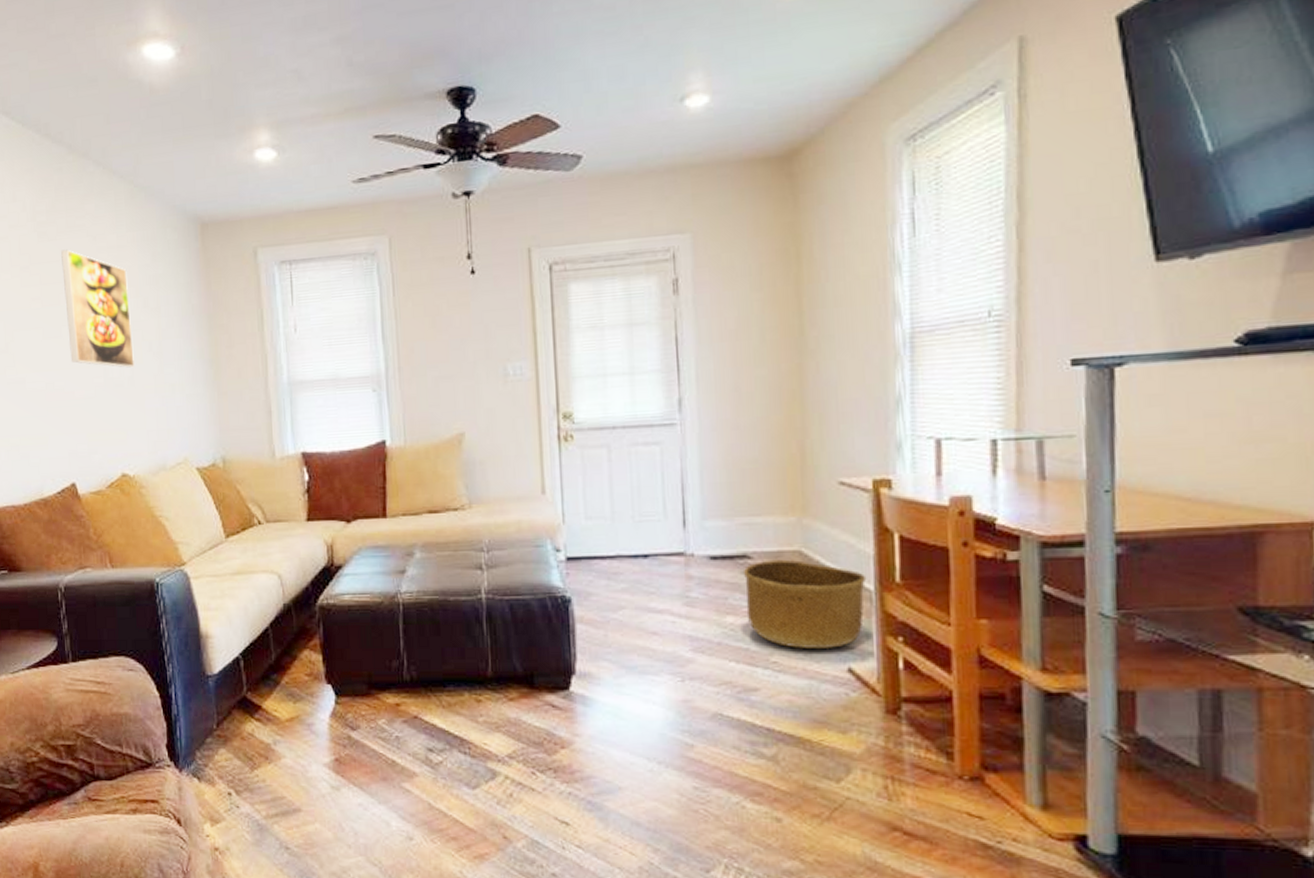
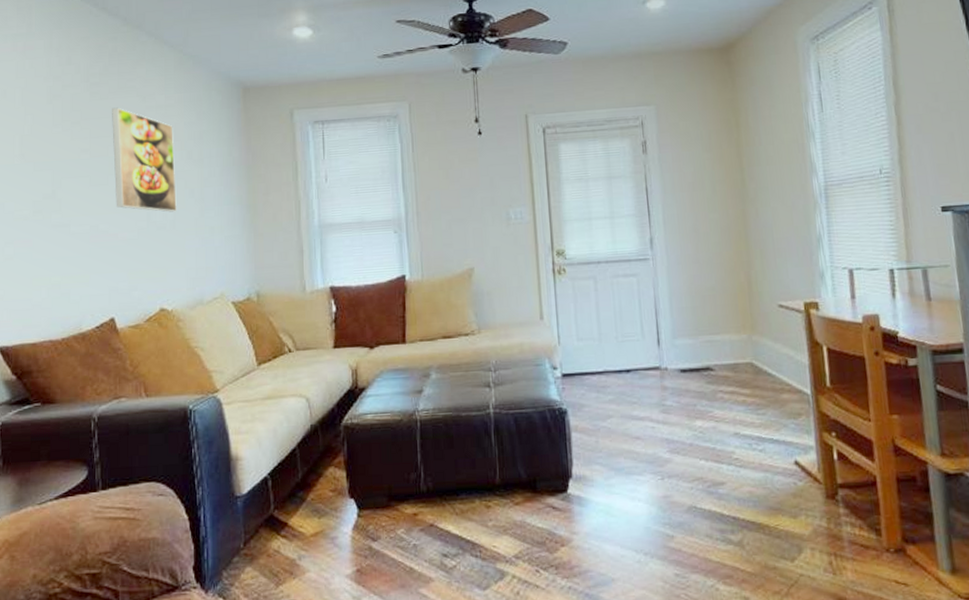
basket: present [744,559,867,650] -> none [708,370,805,446]

